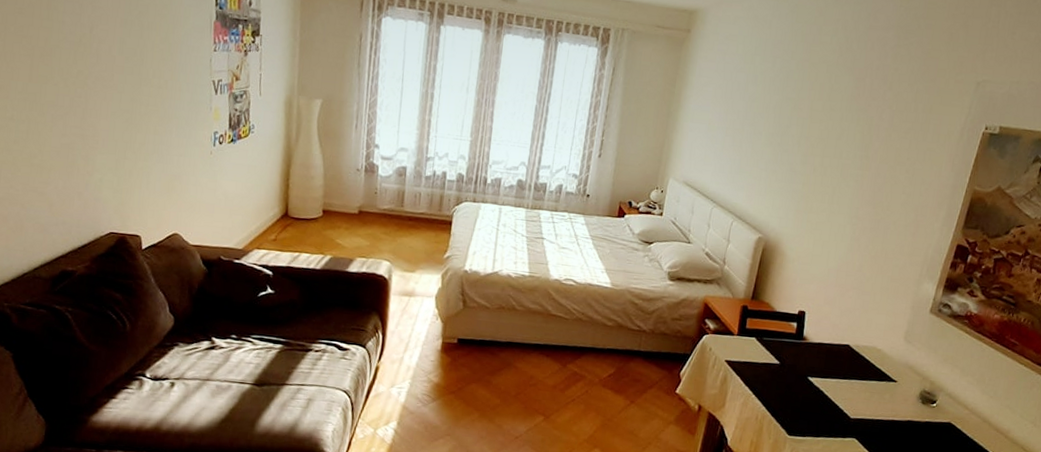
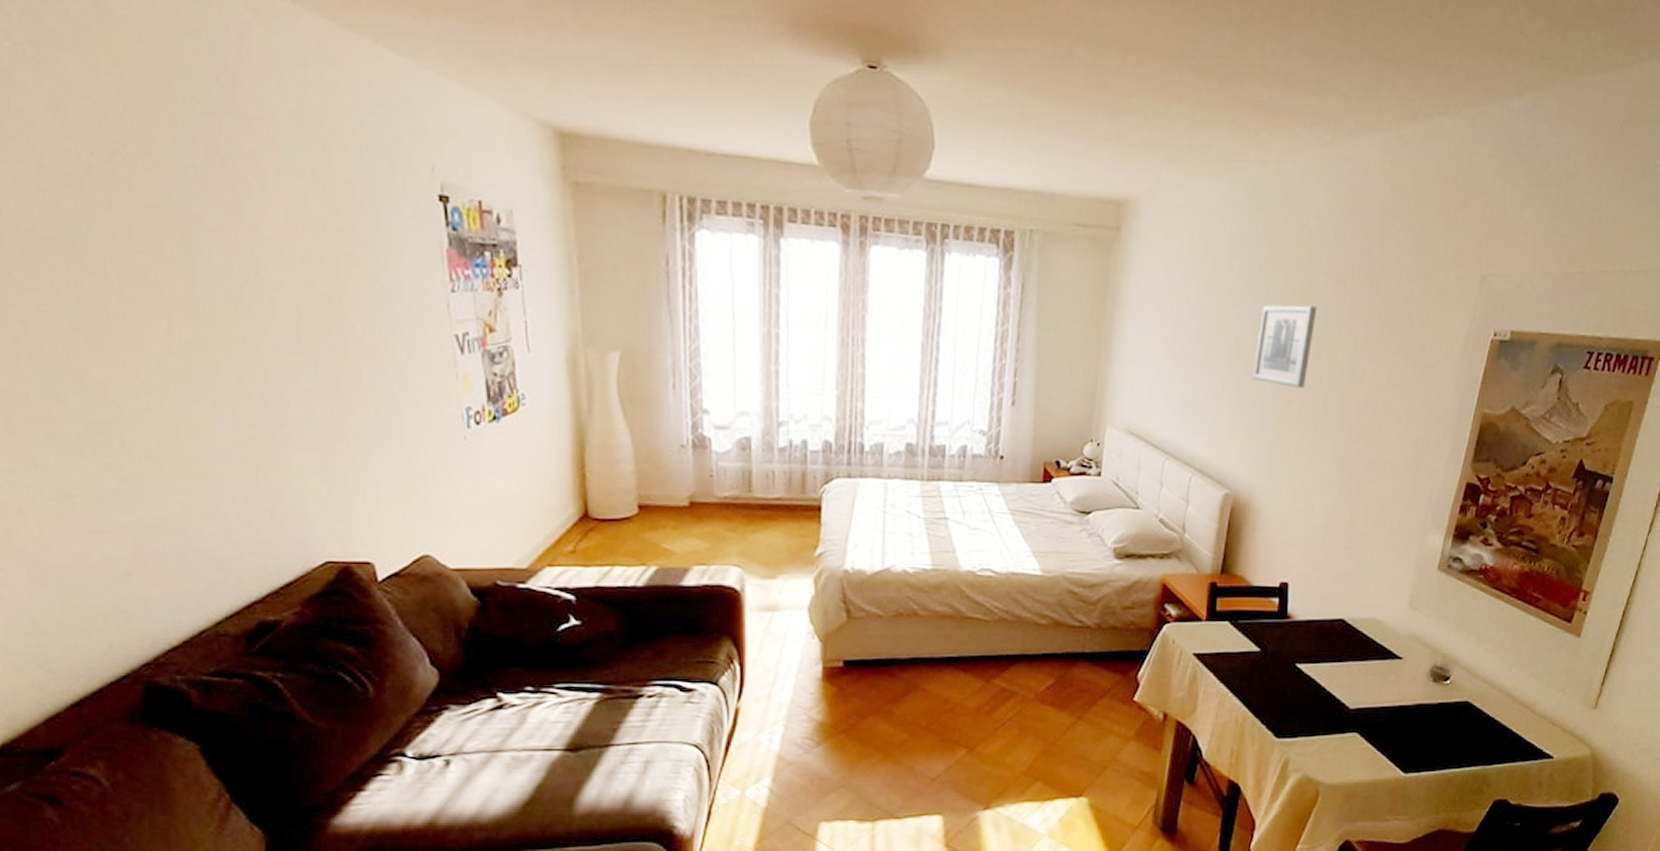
wall art: none [786,94,841,160] -> present [1252,305,1318,388]

